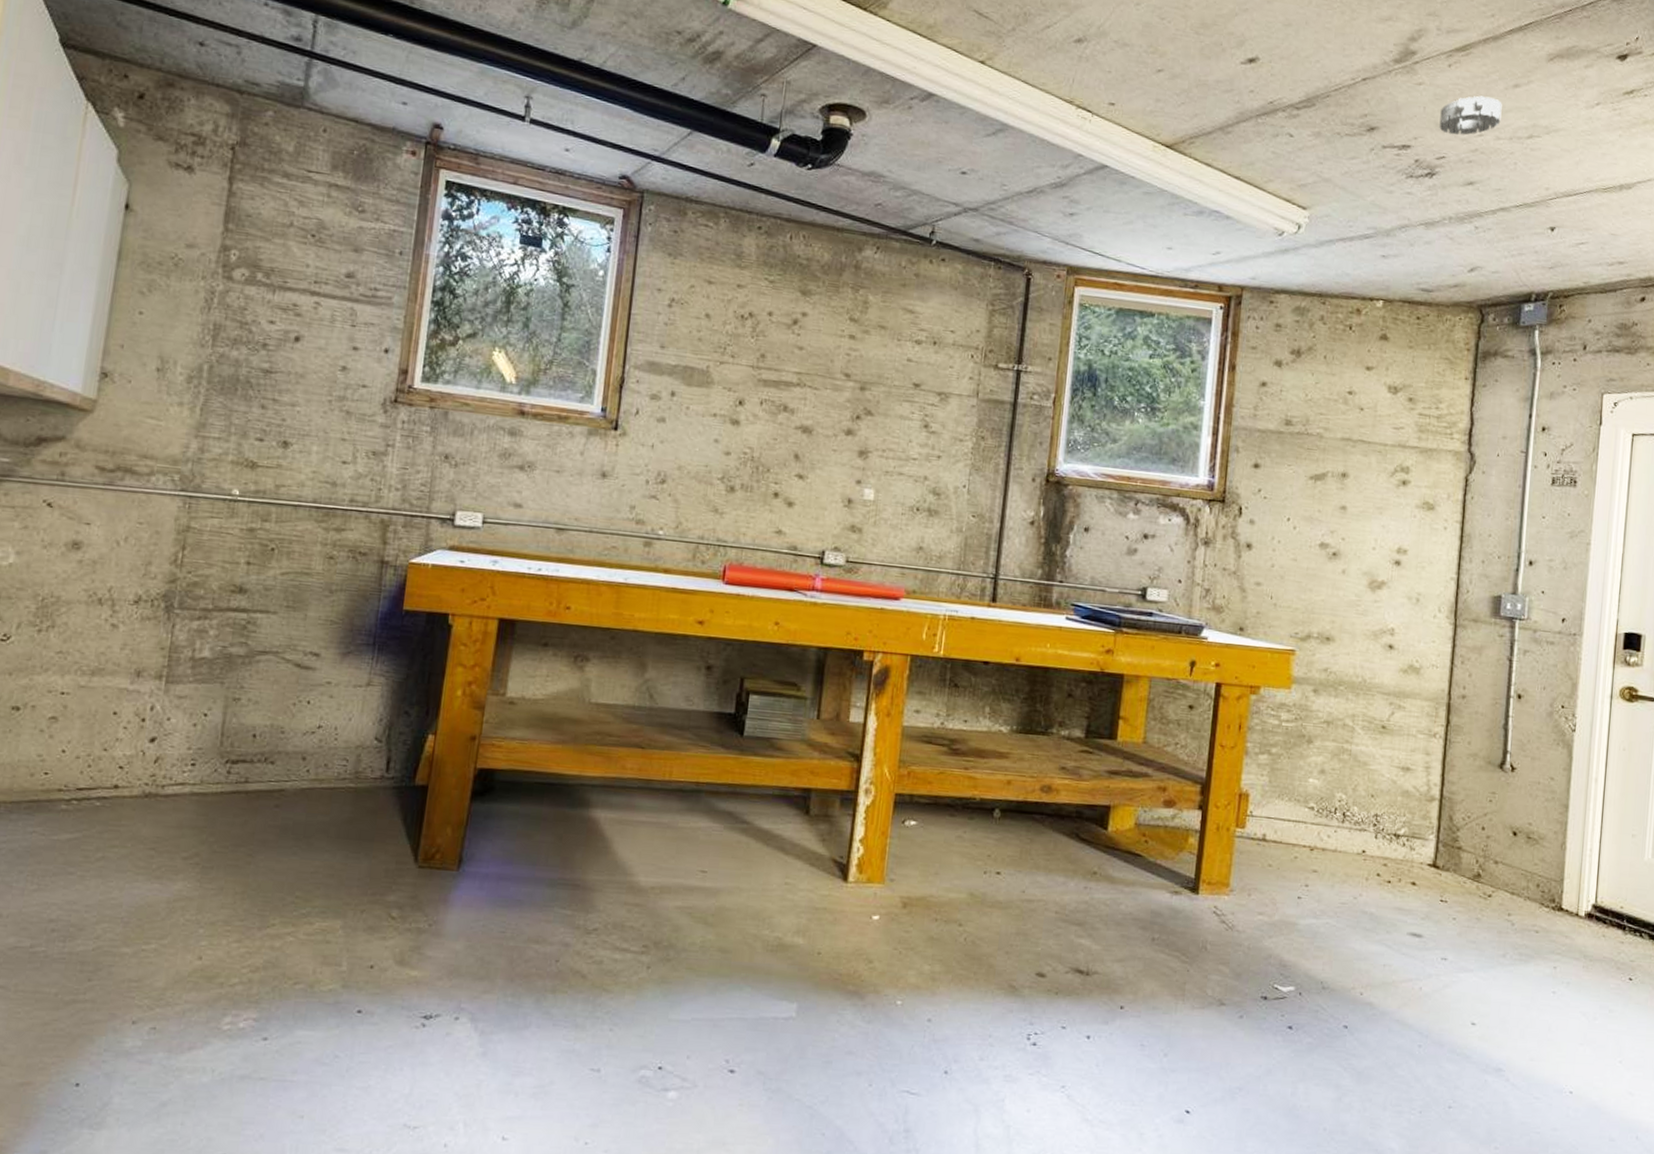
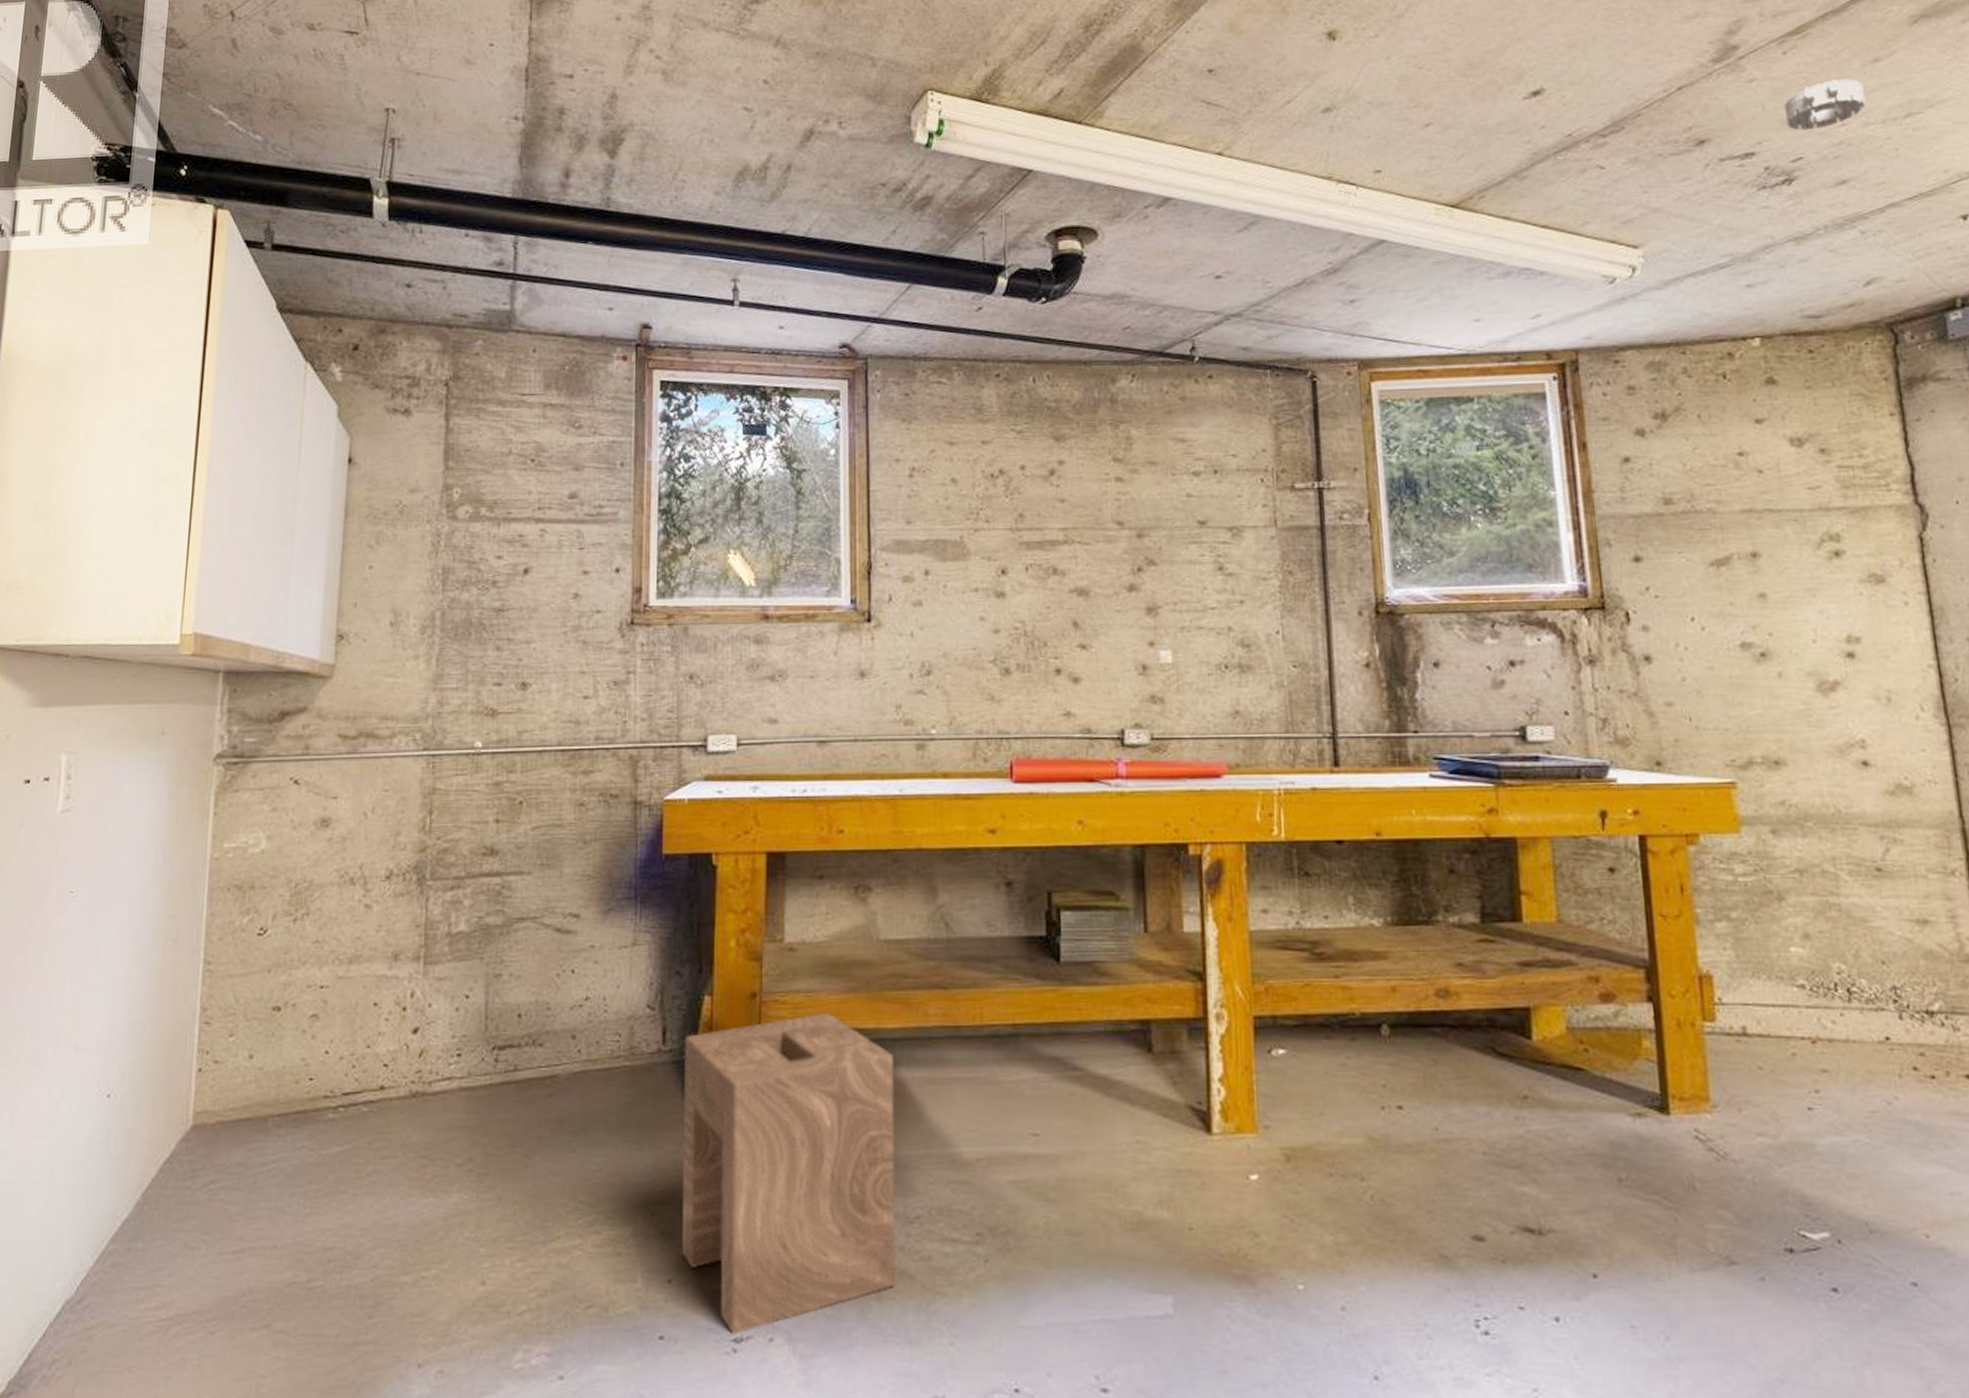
stool: none [385,758,592,1013] -> present [682,1012,896,1334]

